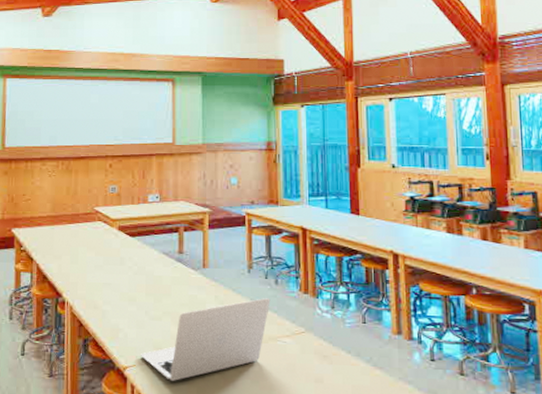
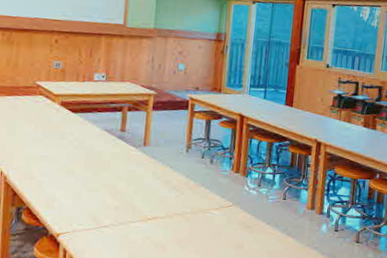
laptop: present [141,298,271,381] -> none [75,175,205,246]

